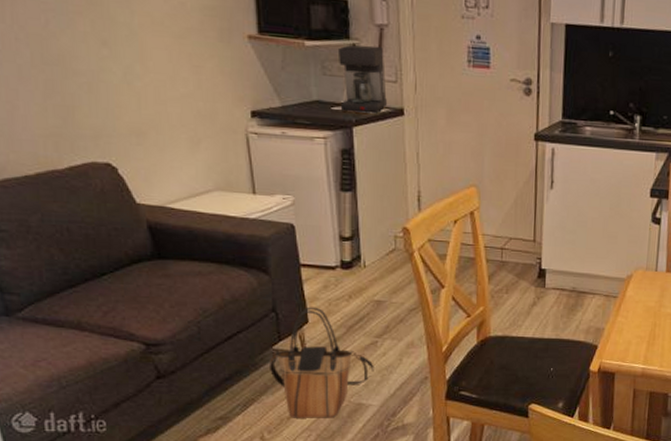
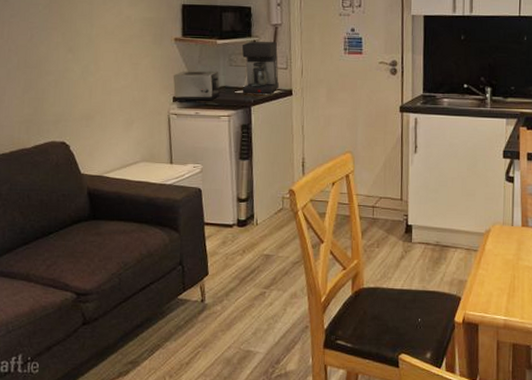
toaster: none [249,78,313,119] -> present [173,70,221,101]
tote bag: present [270,307,374,418] -> none [174,260,262,364]

